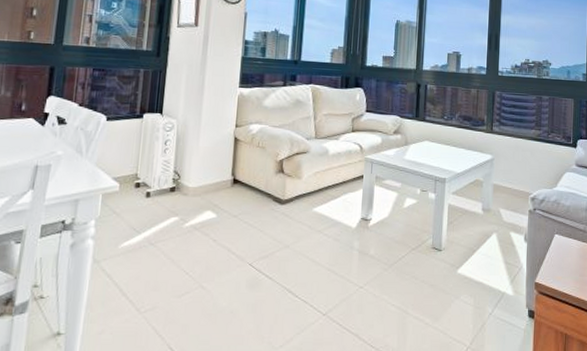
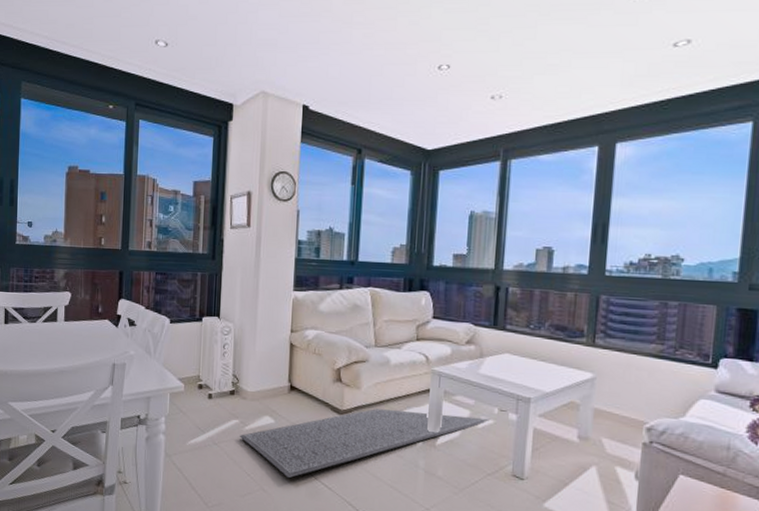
rug: none [179,196,415,273] -> present [240,408,491,479]

